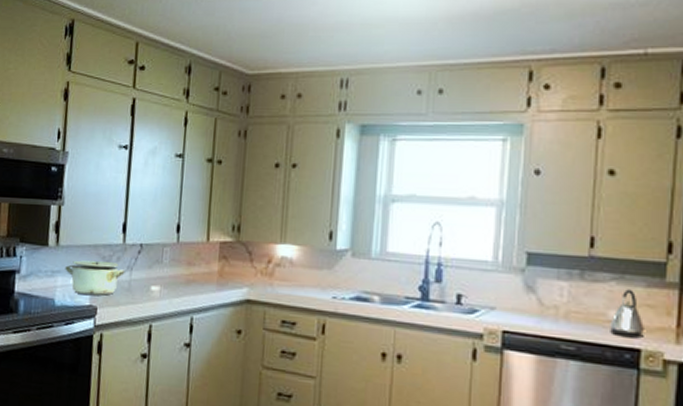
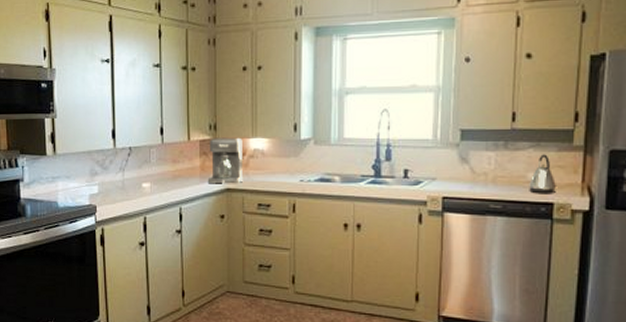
saucepan: present [65,260,125,296] -> none [64,166,118,195]
coffee maker: none [226,240,269,296] -> present [209,137,244,184]

